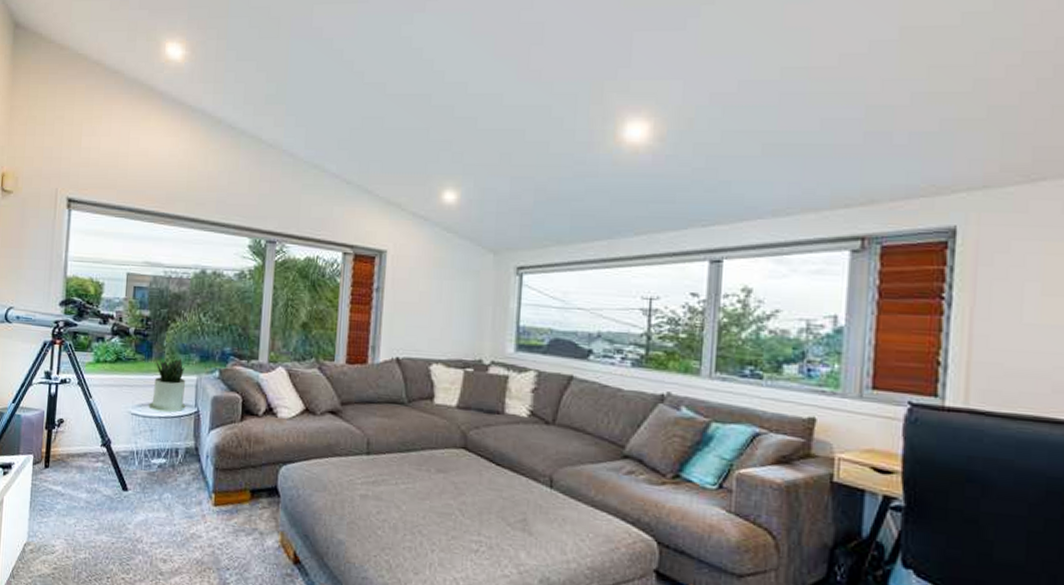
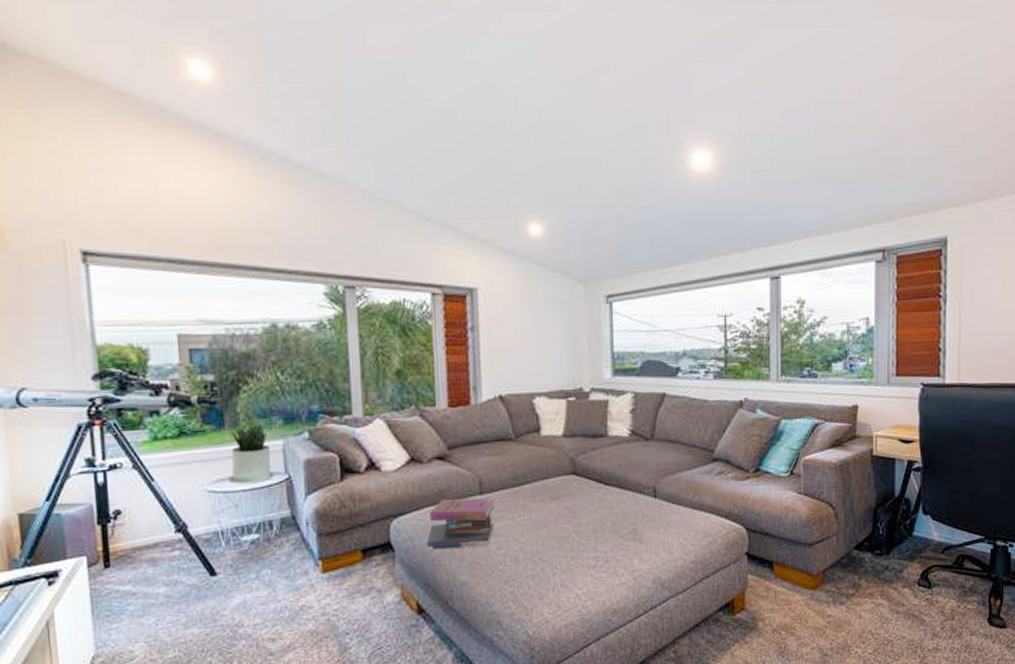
books: none [310,453,381,509] -> present [427,498,495,549]

